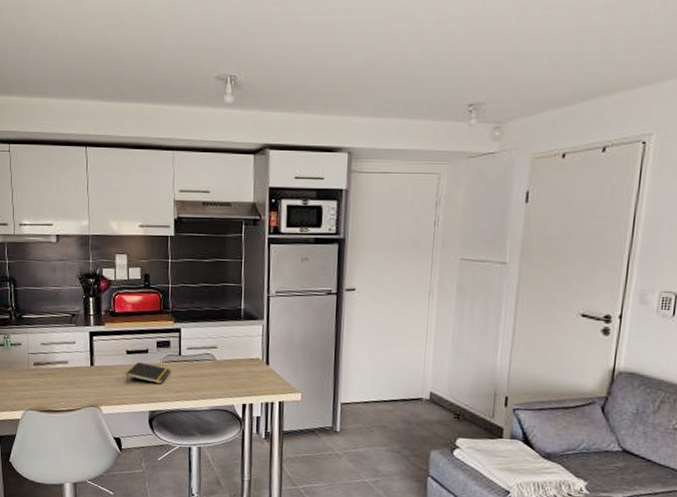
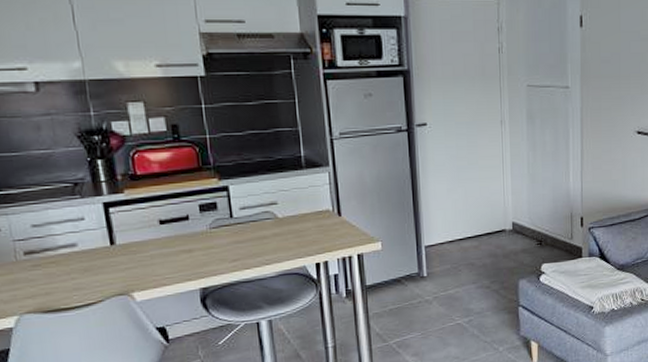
notepad: present [125,362,170,384] -> none [161,232,221,260]

